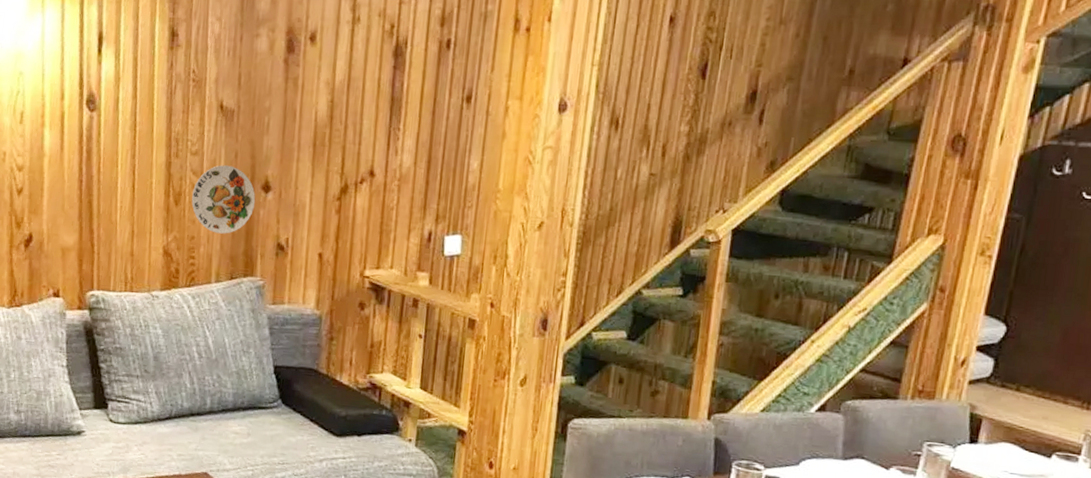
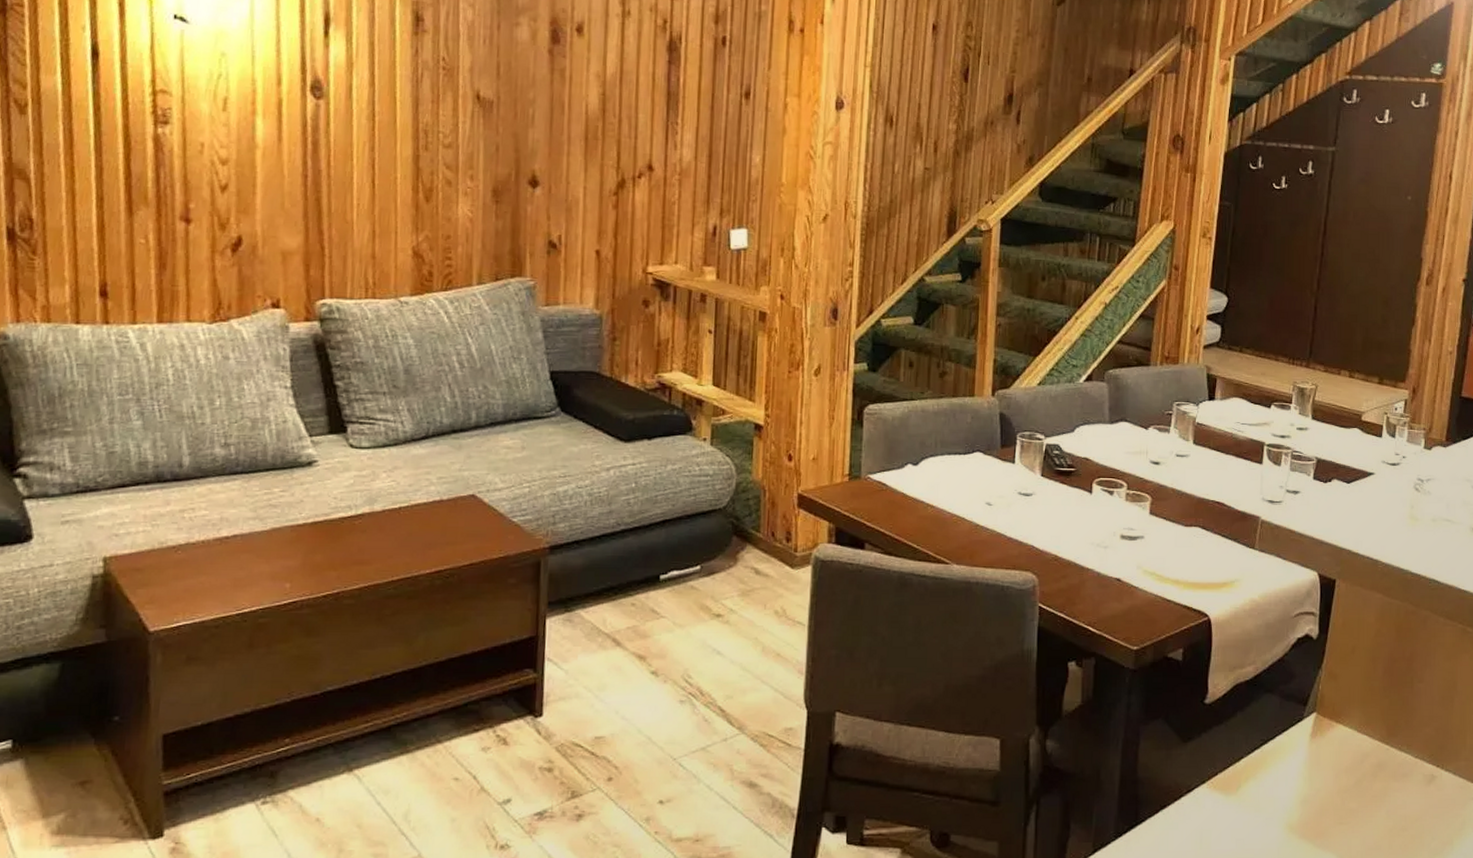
decorative plate: present [191,165,256,234] -> none [446,158,522,232]

